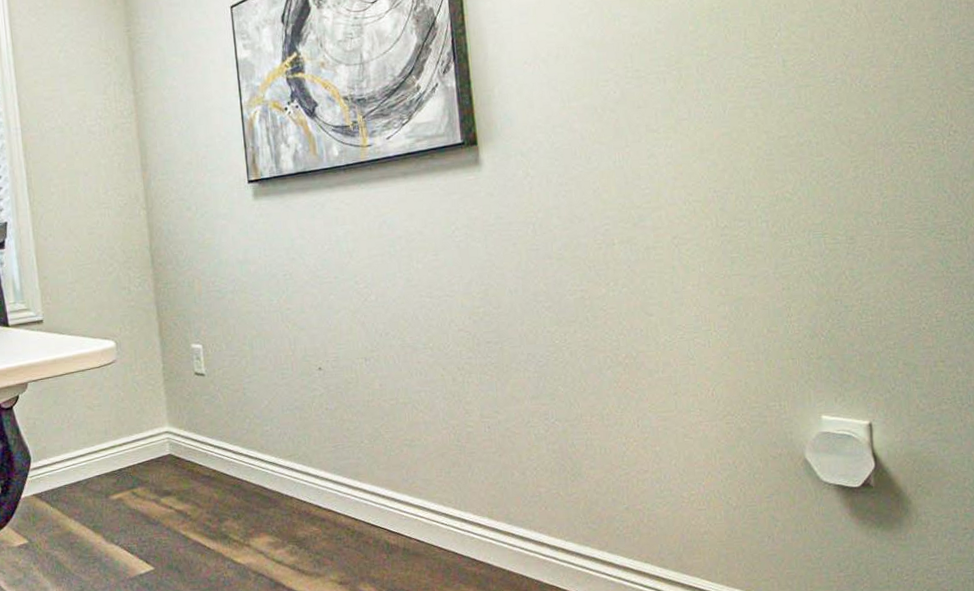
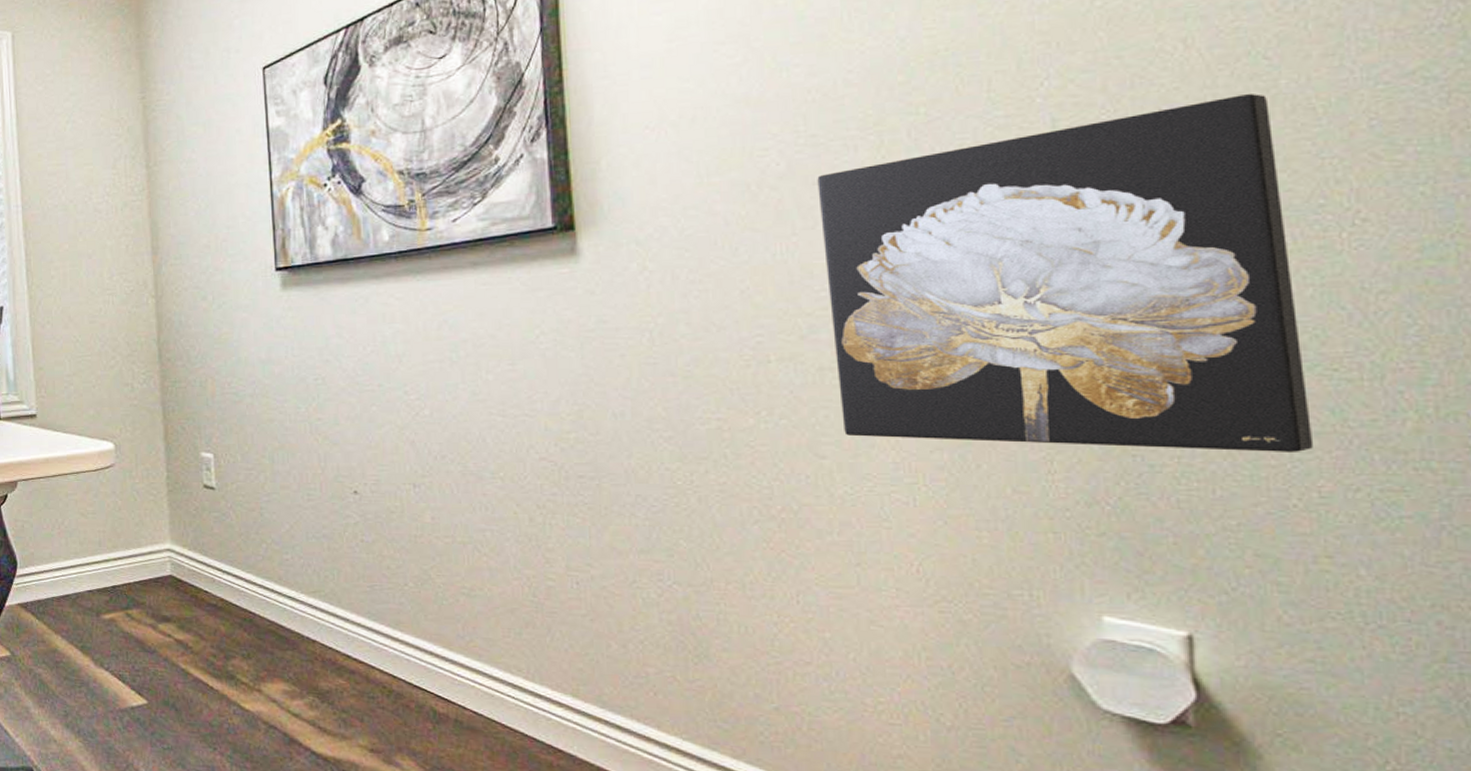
wall art: none [641,44,933,298] -> present [817,94,1314,454]

